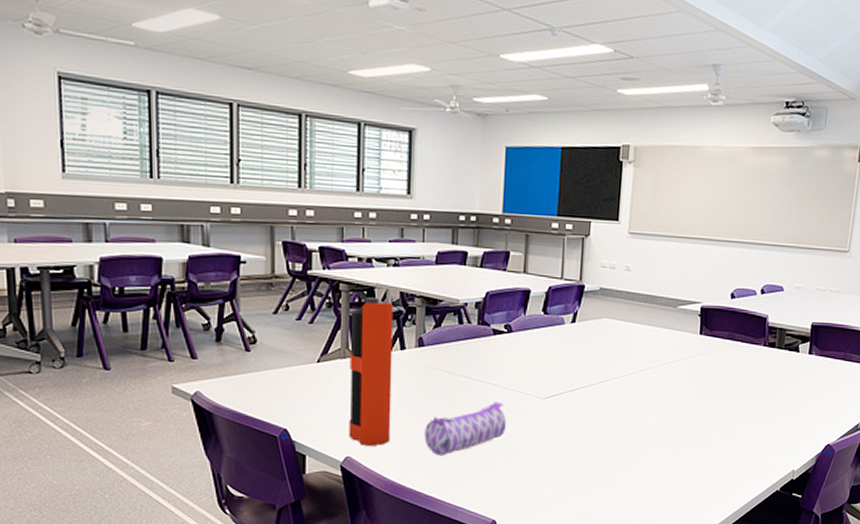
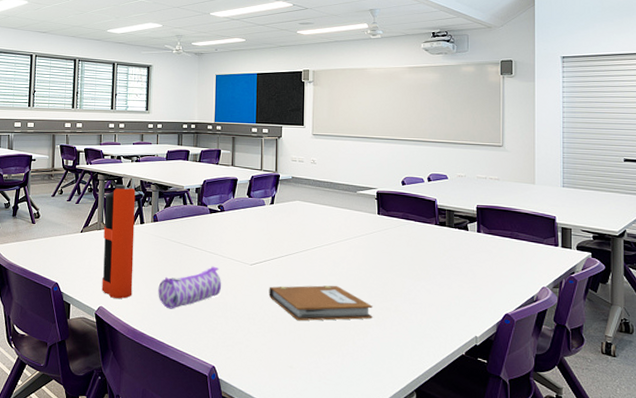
notebook: none [564,419,685,463] -> present [269,285,373,321]

